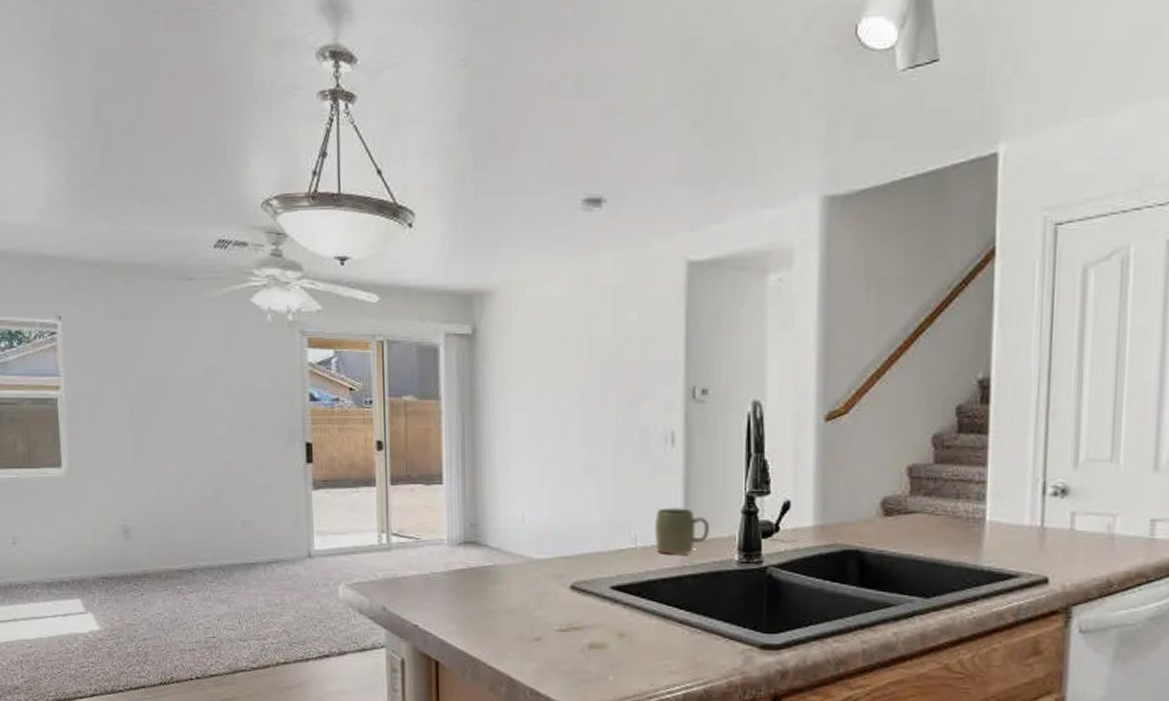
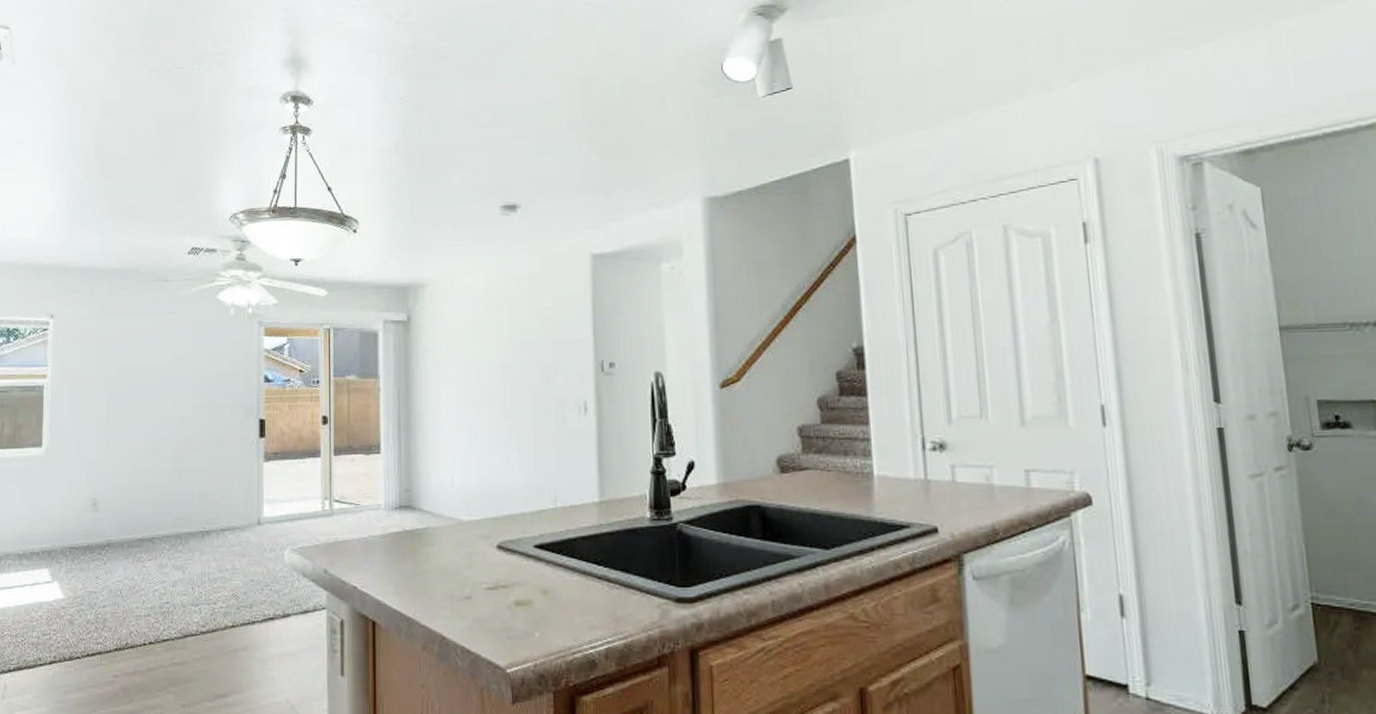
mug: present [654,508,709,555] -> none [572,470,622,514]

